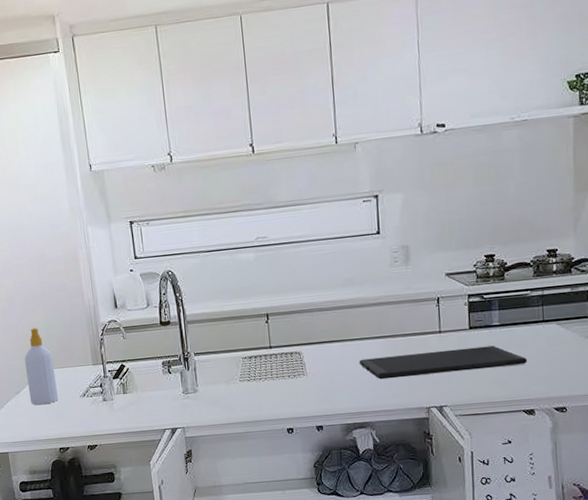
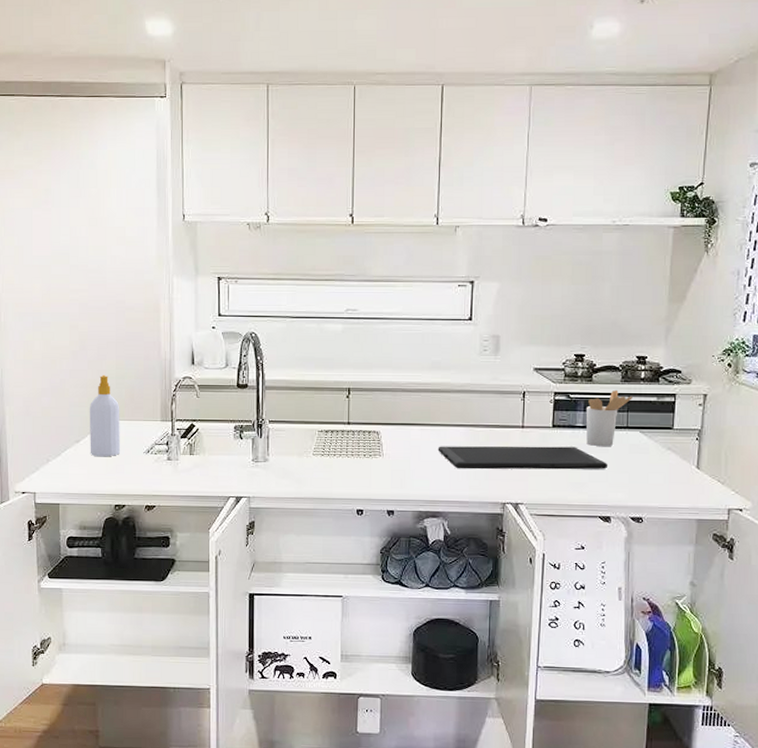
utensil holder: none [500,285,546,343] -> present [586,389,633,447]

